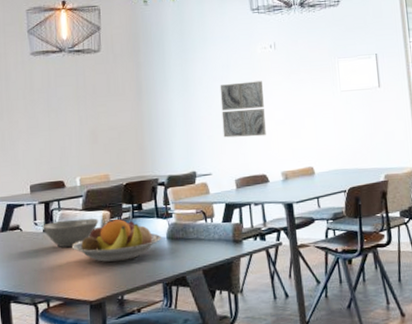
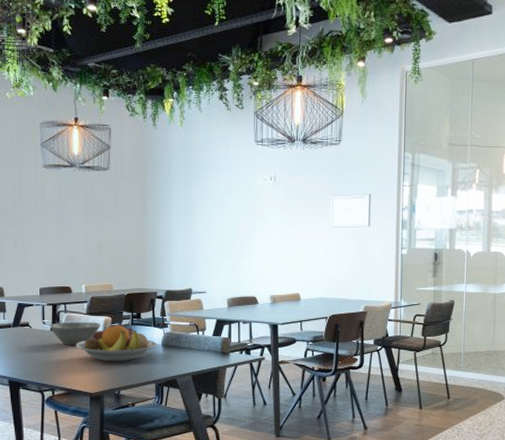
wall art: present [220,81,266,138] -> none [219,210,260,262]

